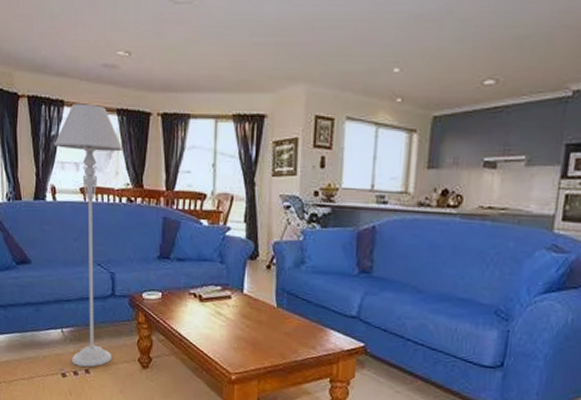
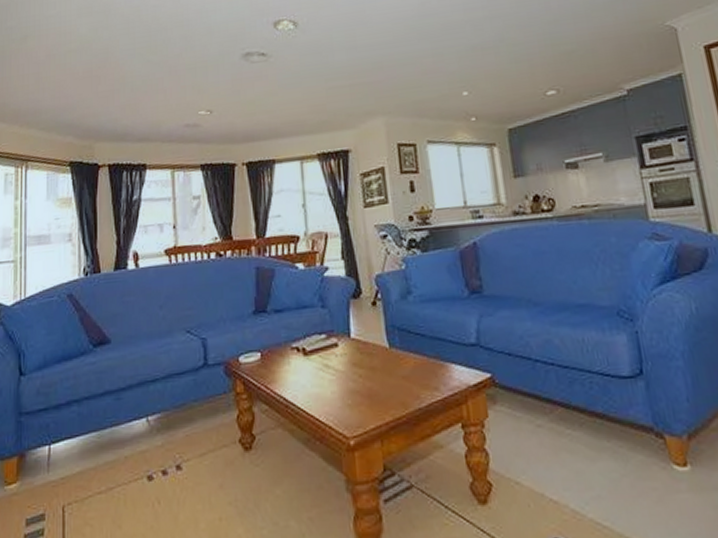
floor lamp: present [53,103,123,367] -> none [136,163,209,462]

